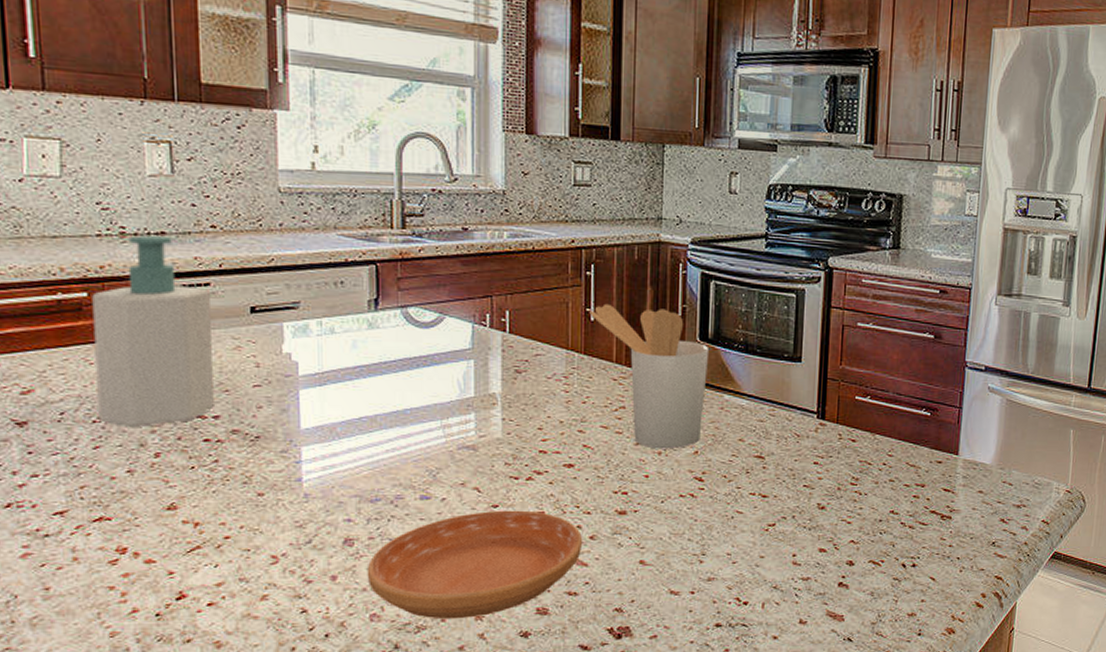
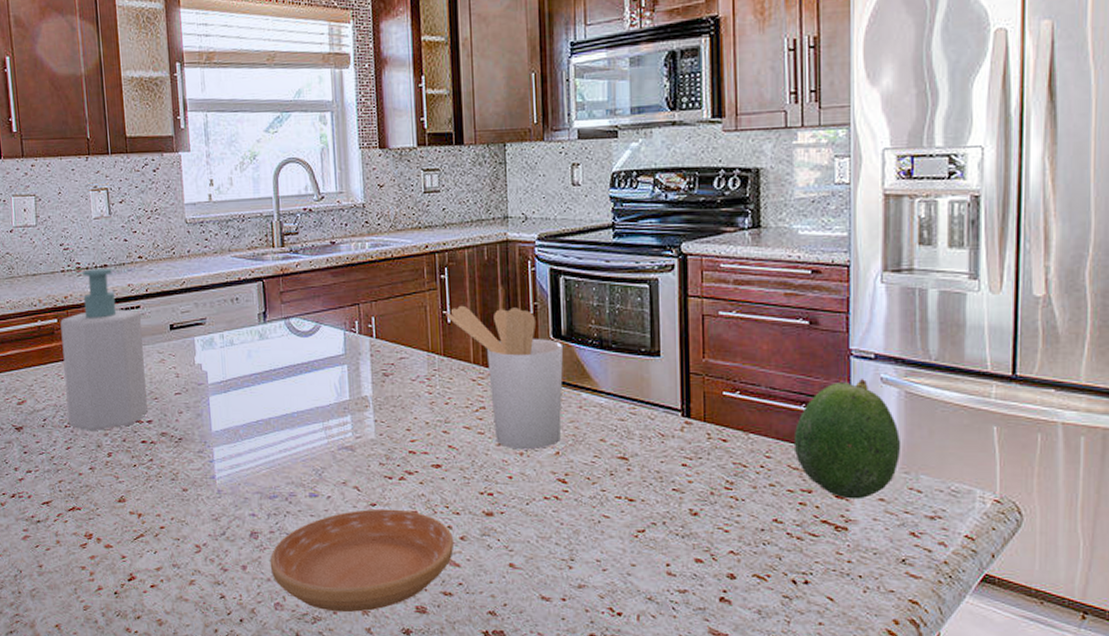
fruit: none [913,386,1000,492] -> present [793,378,901,499]

